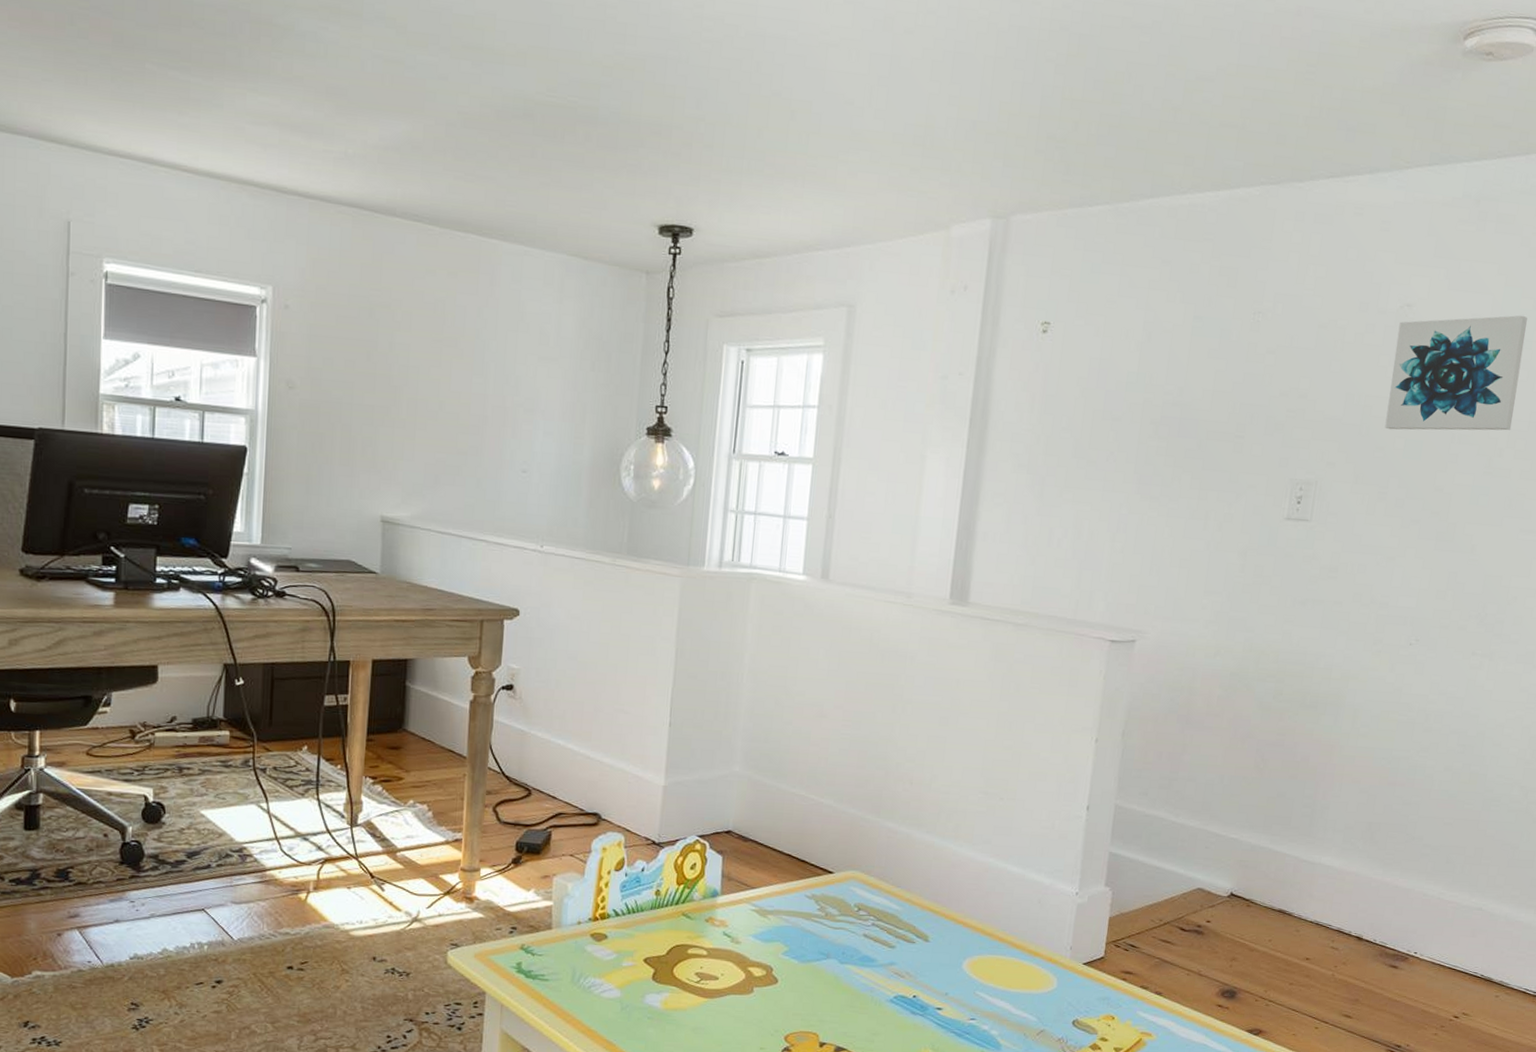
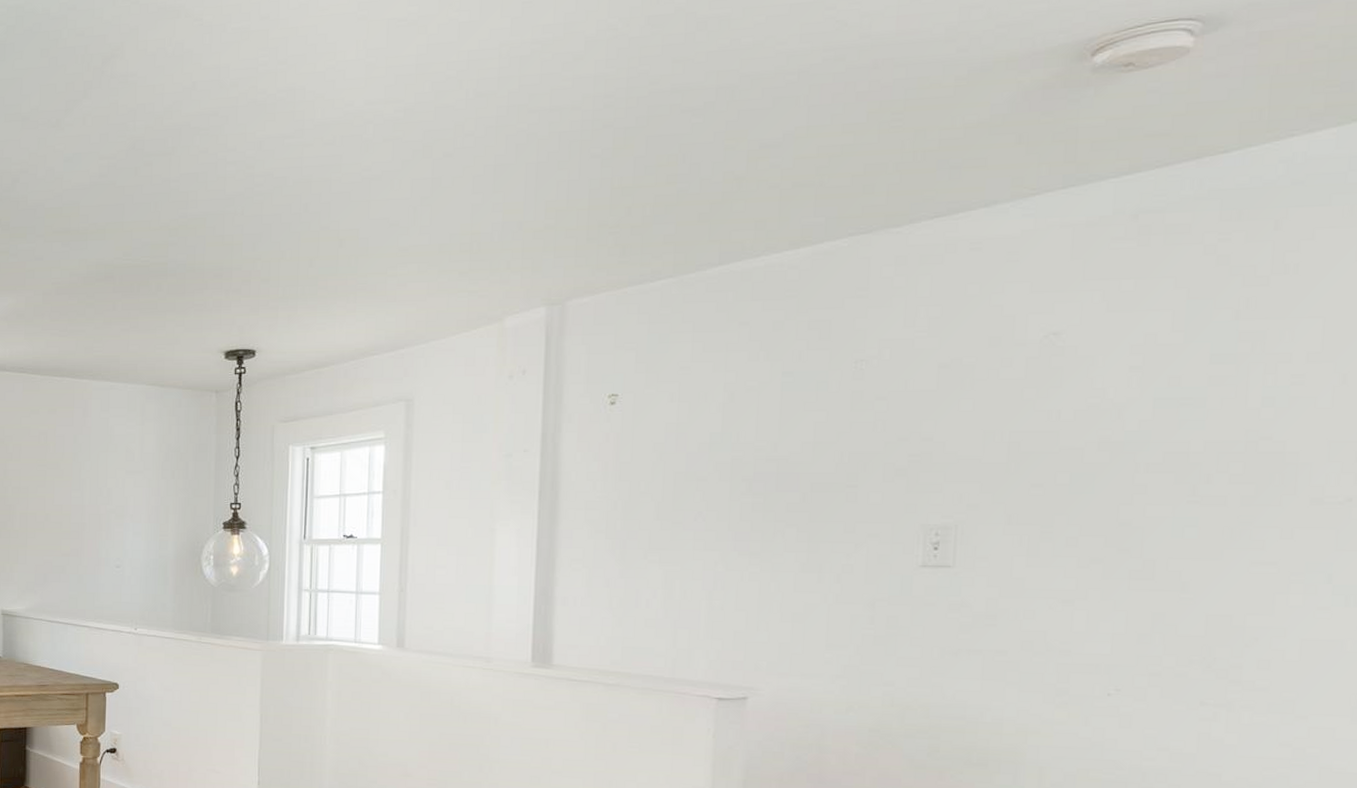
wall art: present [1384,315,1528,431] -> none [1040,327,1226,465]

